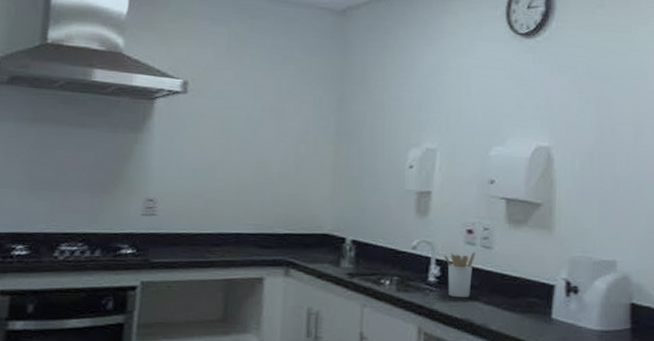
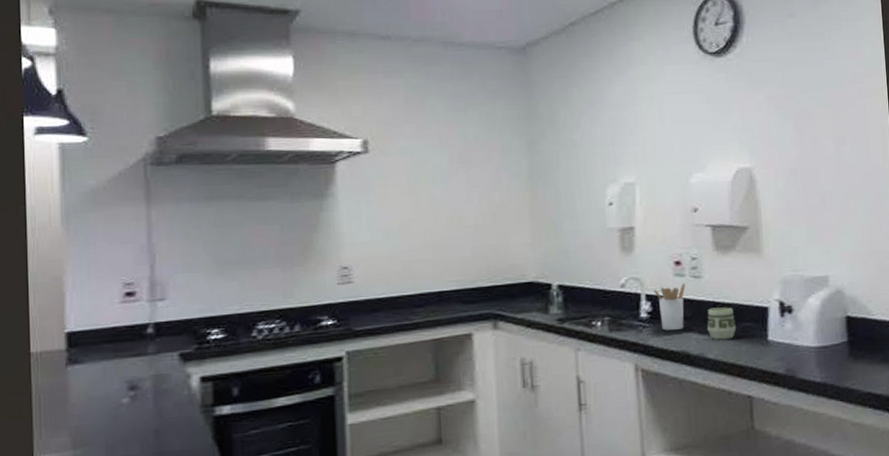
cup: none [492,279,522,313] -> present [706,307,737,340]

